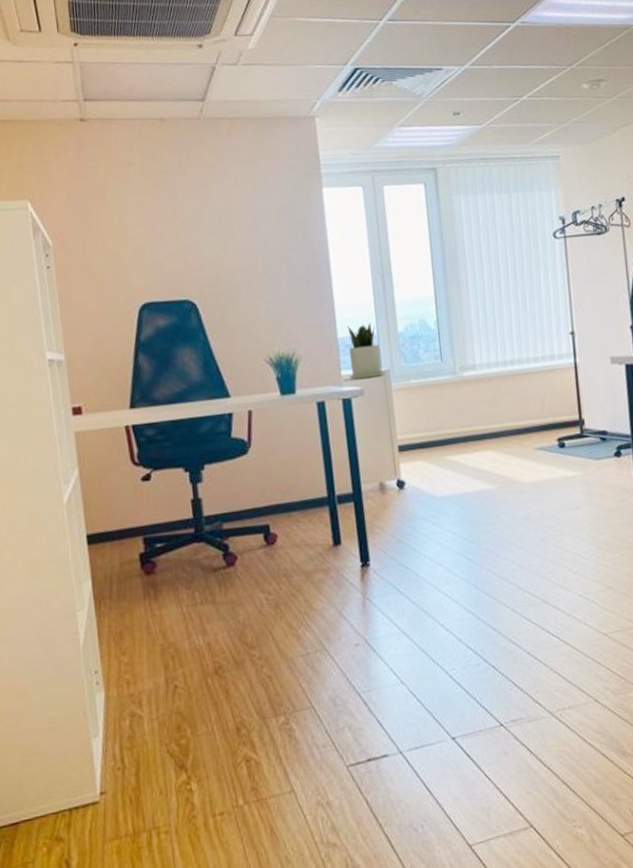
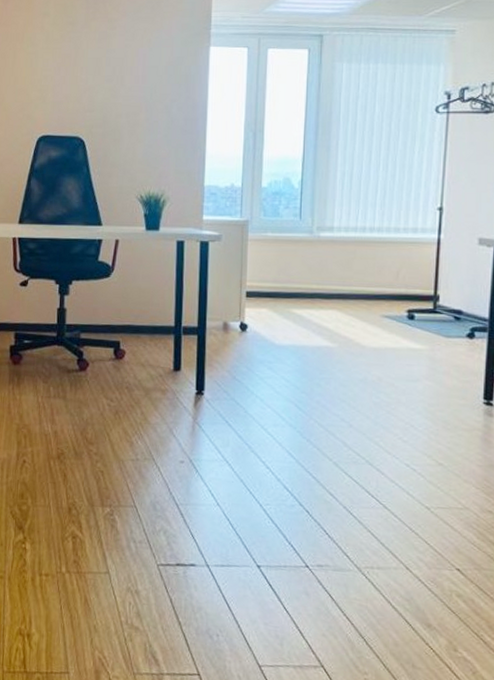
planter: present [347,322,385,380] -> none [210,174,244,226]

